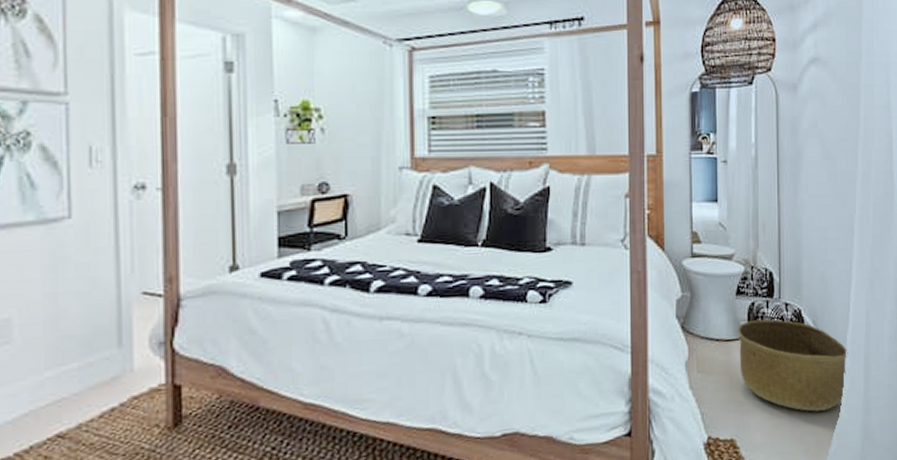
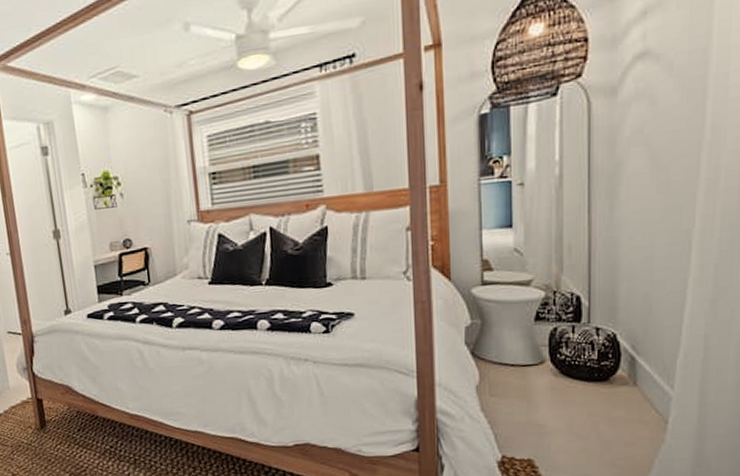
basket: present [738,319,848,412] -> none [537,344,678,437]

